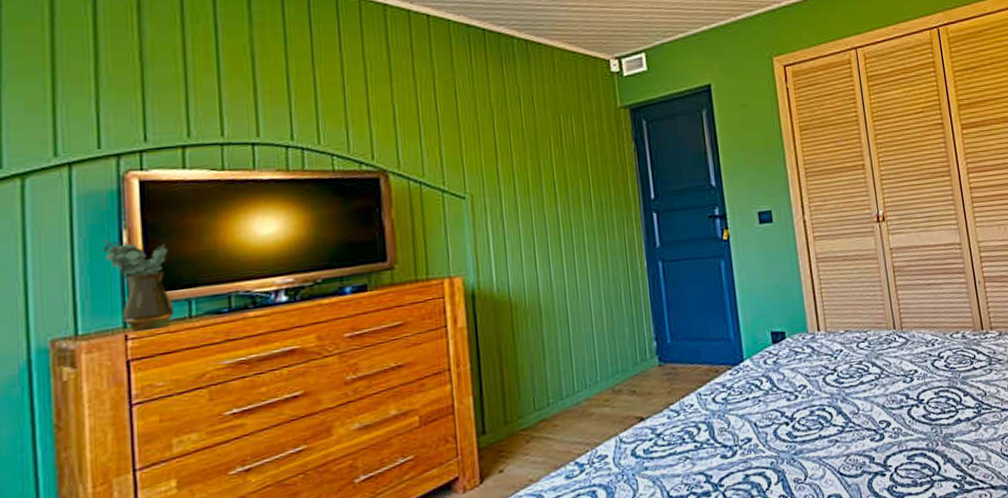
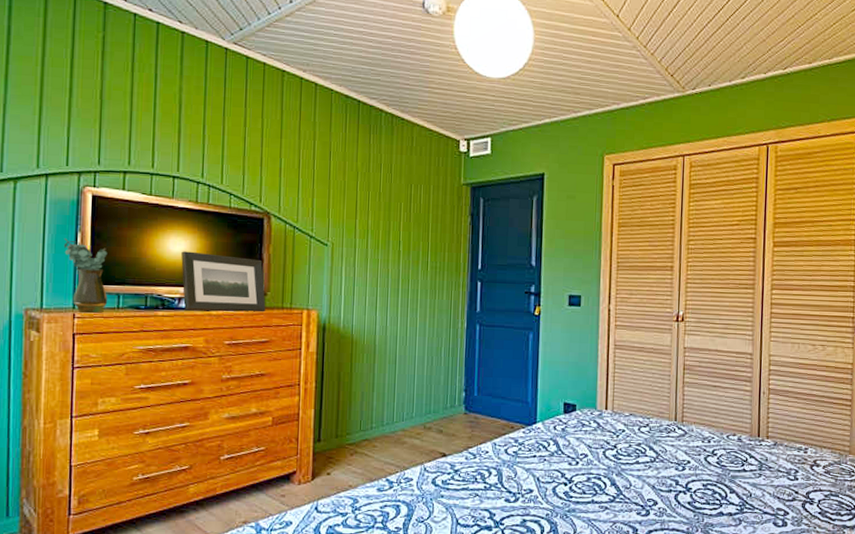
picture frame: none [273,227,395,305] -> present [181,251,266,313]

